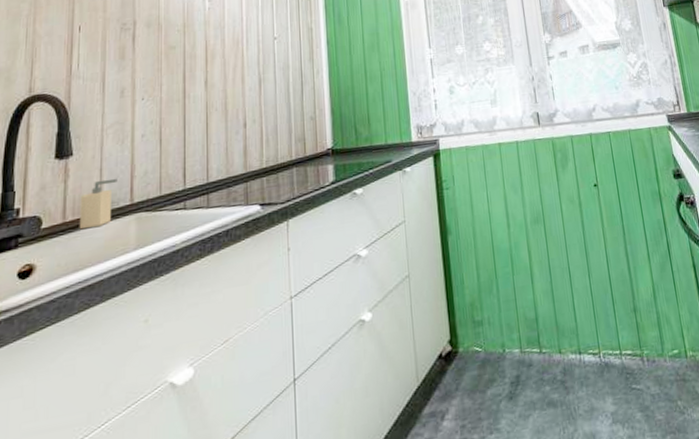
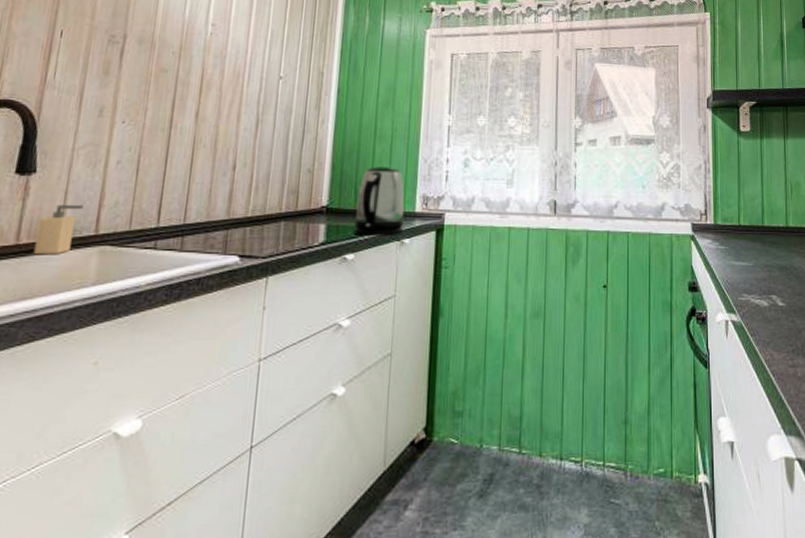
kettle: none [358,103,403,171] -> present [353,166,405,237]

